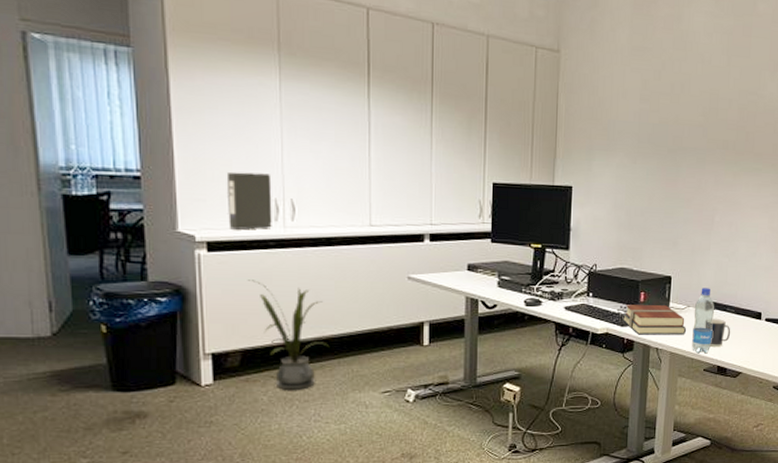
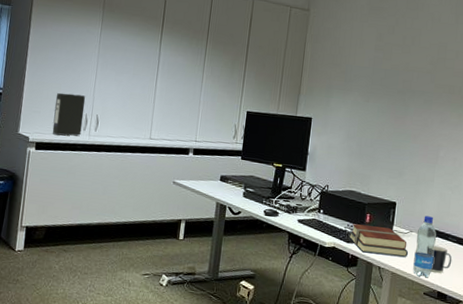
house plant: present [249,280,328,391] -> none [59,173,108,264]

